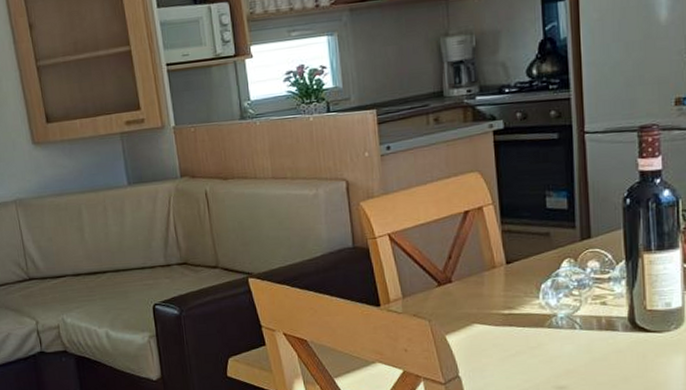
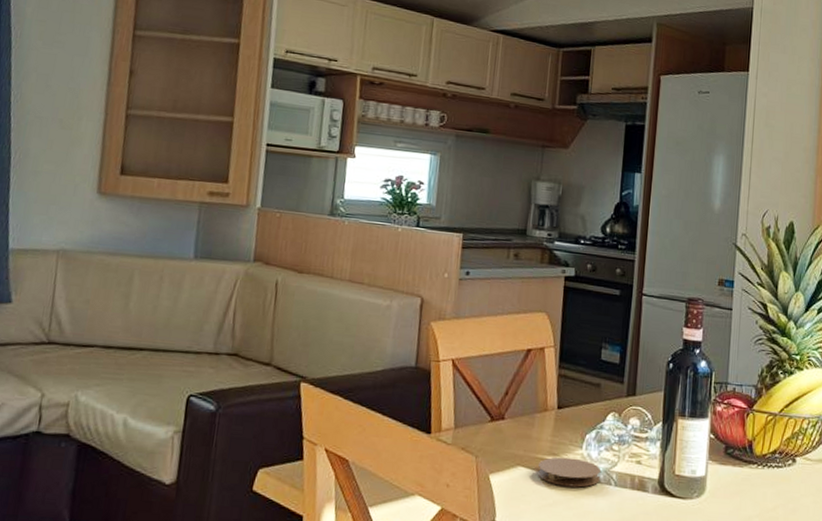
coaster: none [494,308,564,337] -> present [538,457,602,488]

